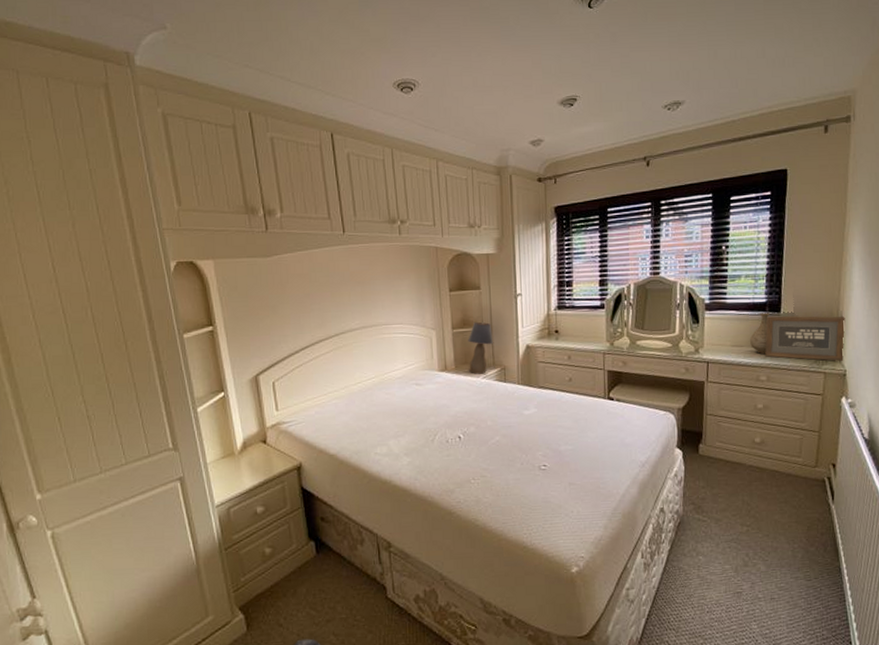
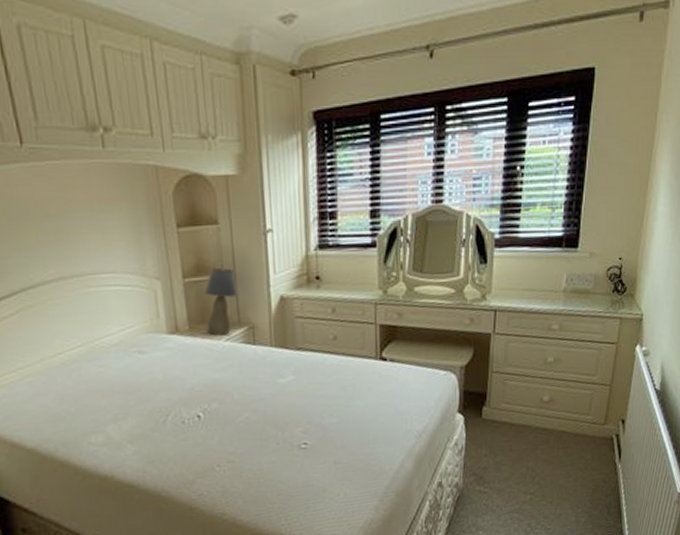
vase: present [750,313,771,355] -> none [543,249,567,299]
picture frame: present [765,315,846,361] -> none [559,251,646,305]

